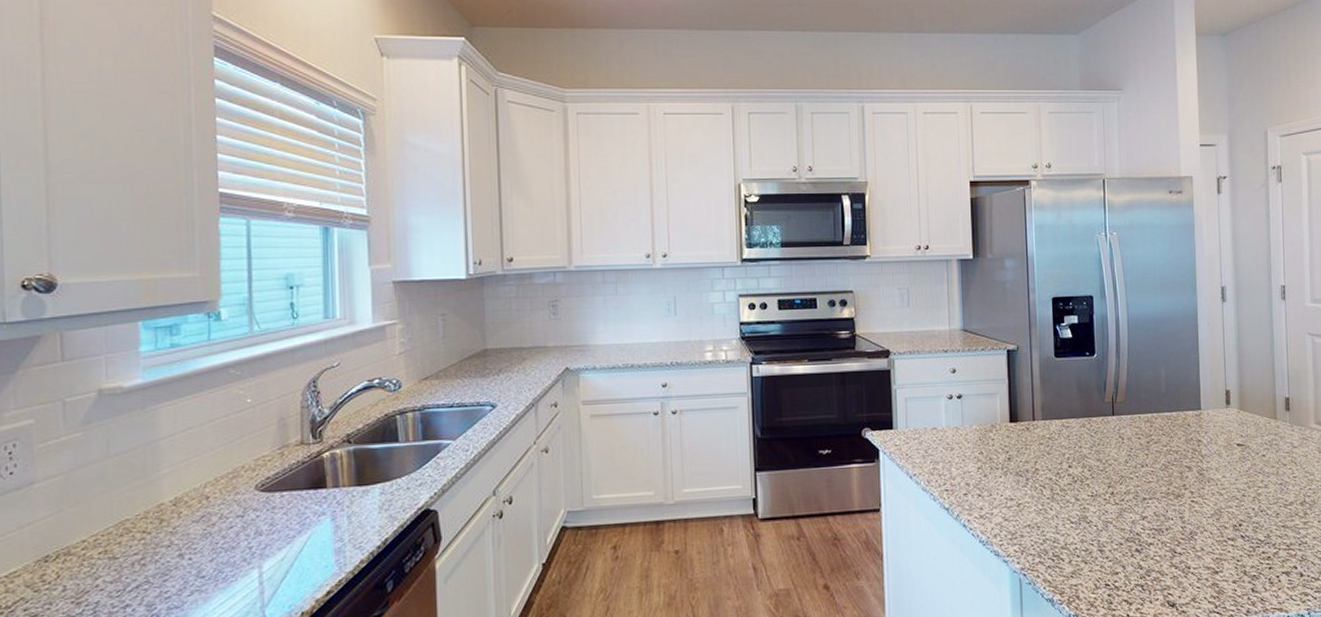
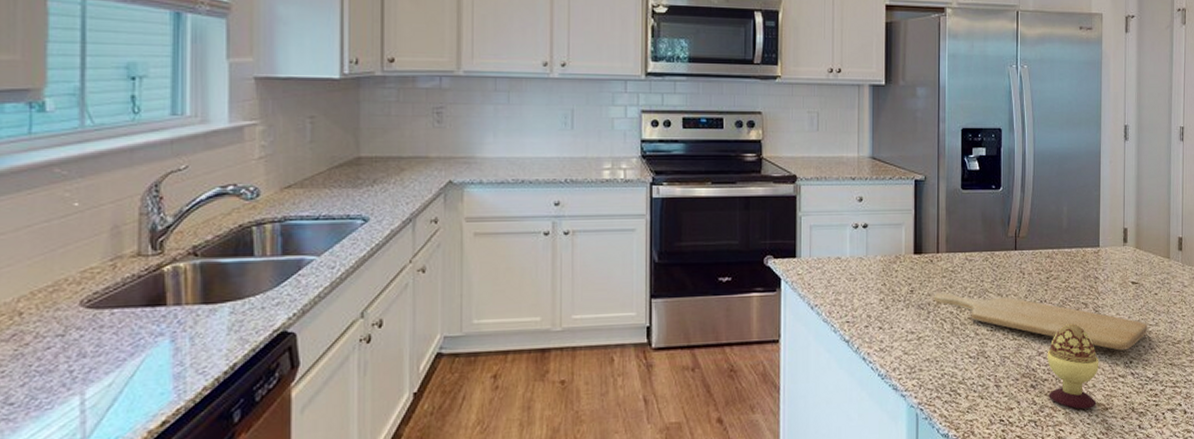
chopping board: none [1033,458,1257,514] -> present [935,292,1148,351]
decorative egg: none [1151,486,1207,573] -> present [1047,322,1099,410]

